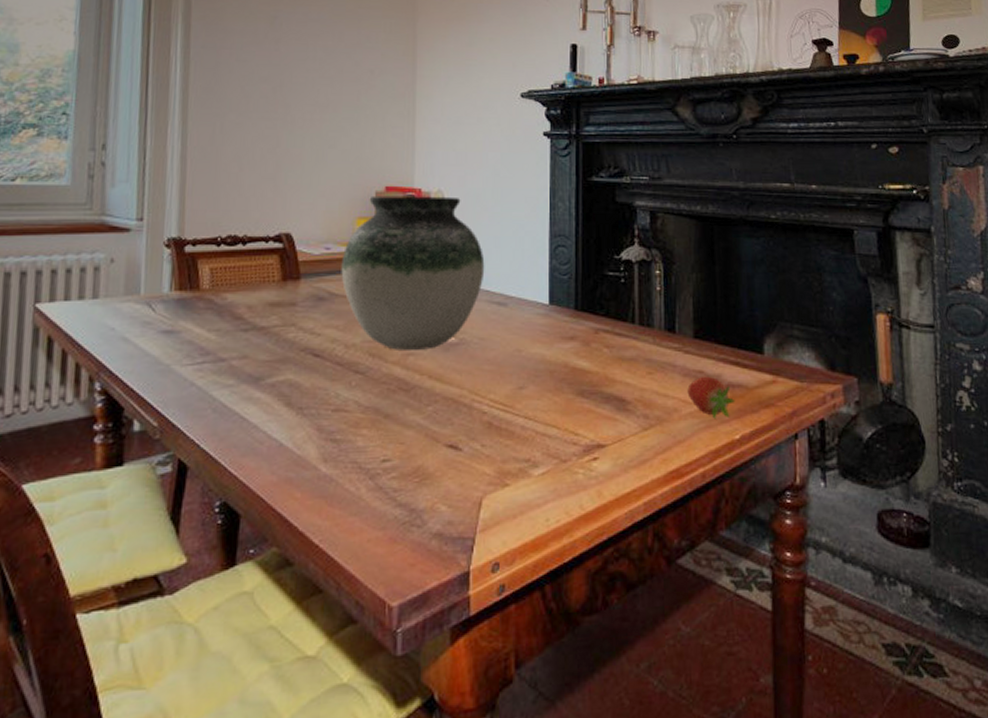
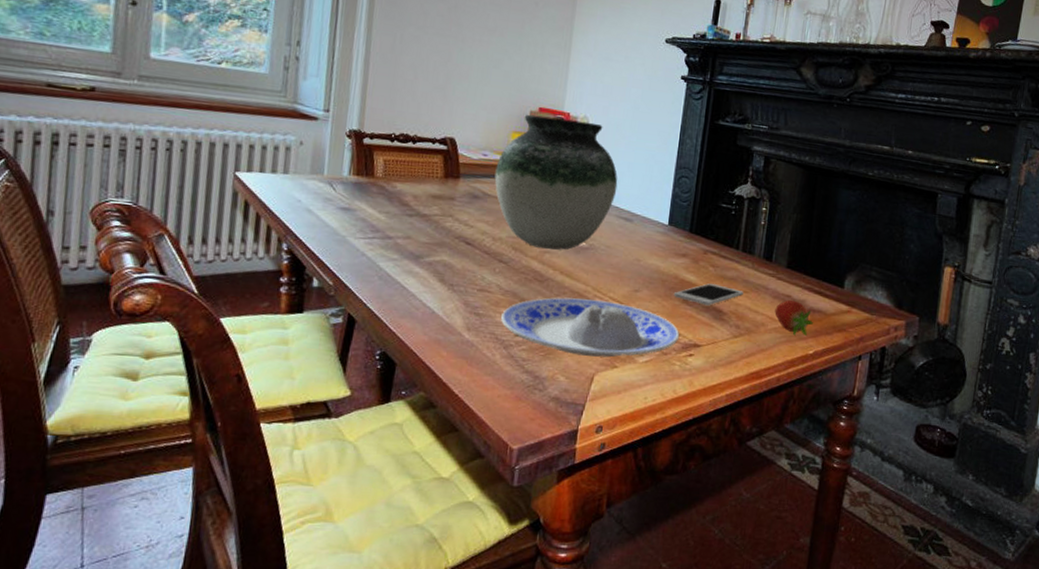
plate: none [363,405,579,476] -> present [501,297,680,358]
cell phone: none [565,368,647,396] -> present [673,283,743,306]

